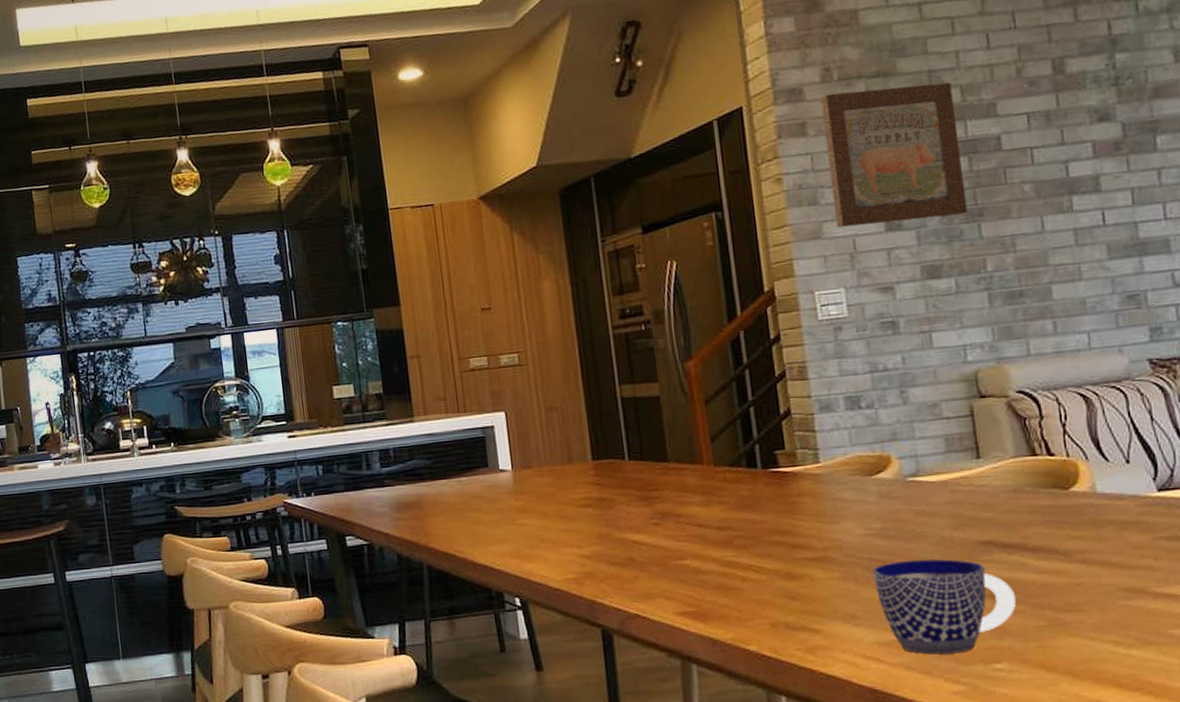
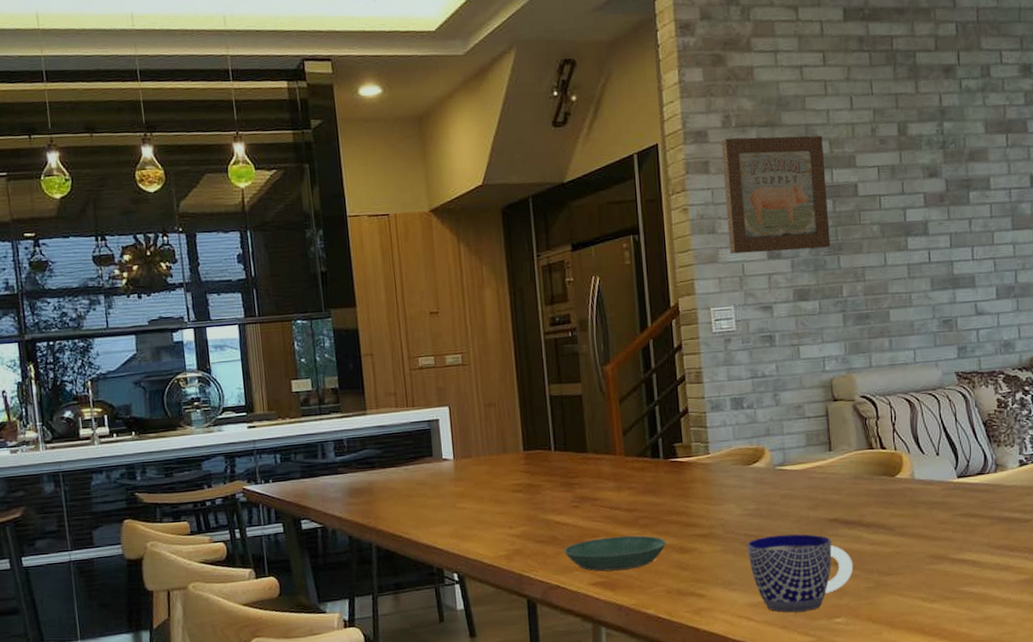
saucer: none [643,558,769,600] -> present [564,535,667,572]

